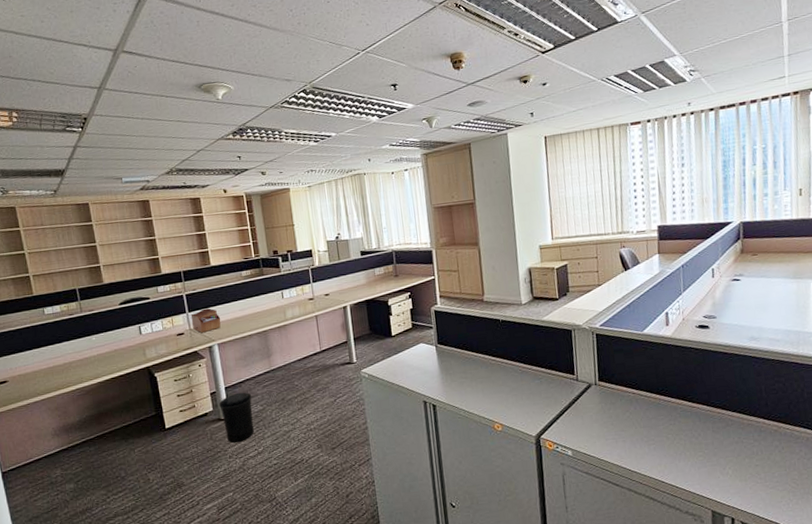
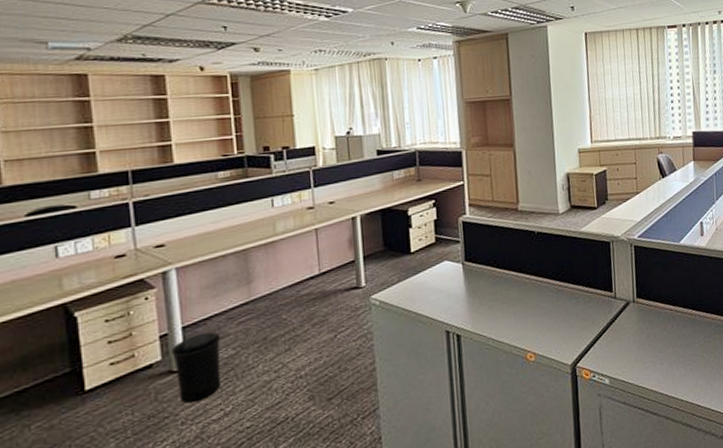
sewing box: present [191,308,221,334] -> none [138,220,183,255]

